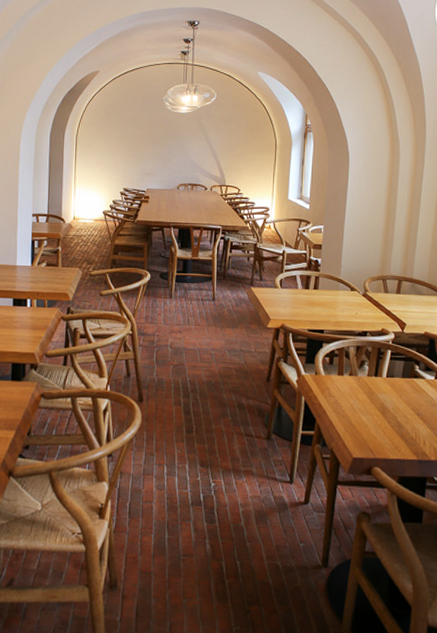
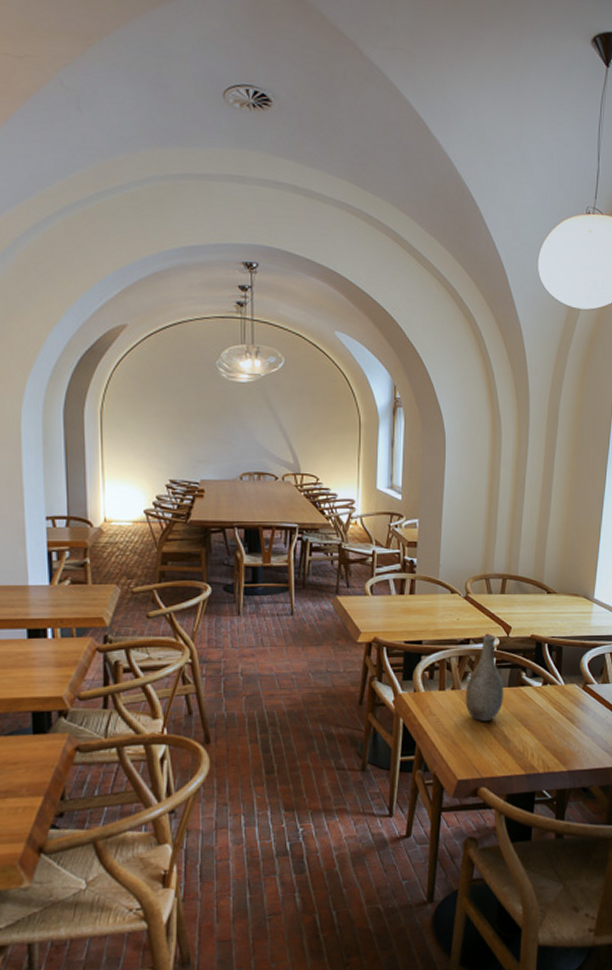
vase: none [361,329,398,407] -> present [465,634,504,721]

